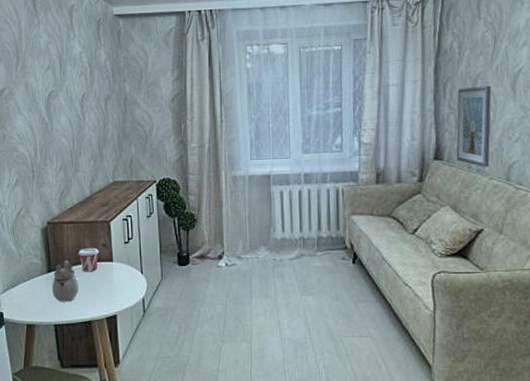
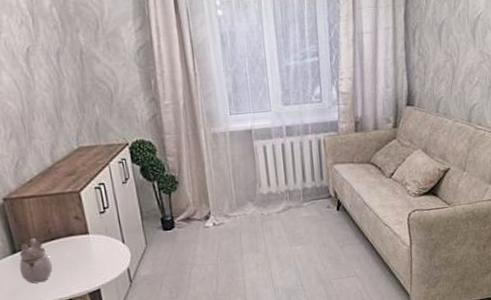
cup: present [77,247,99,272] -> none [46,221,72,249]
picture frame: present [456,85,492,167] -> none [425,32,455,111]

